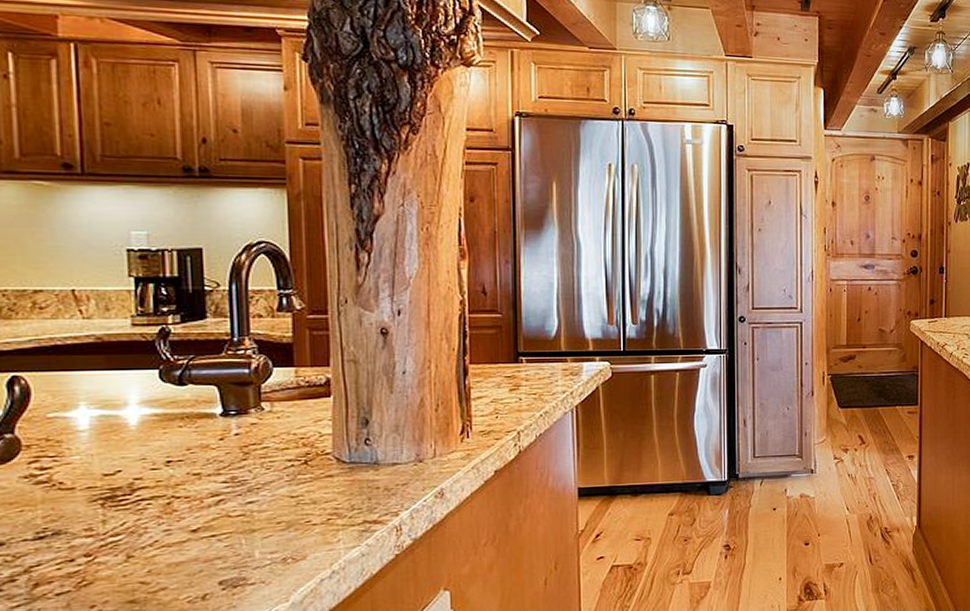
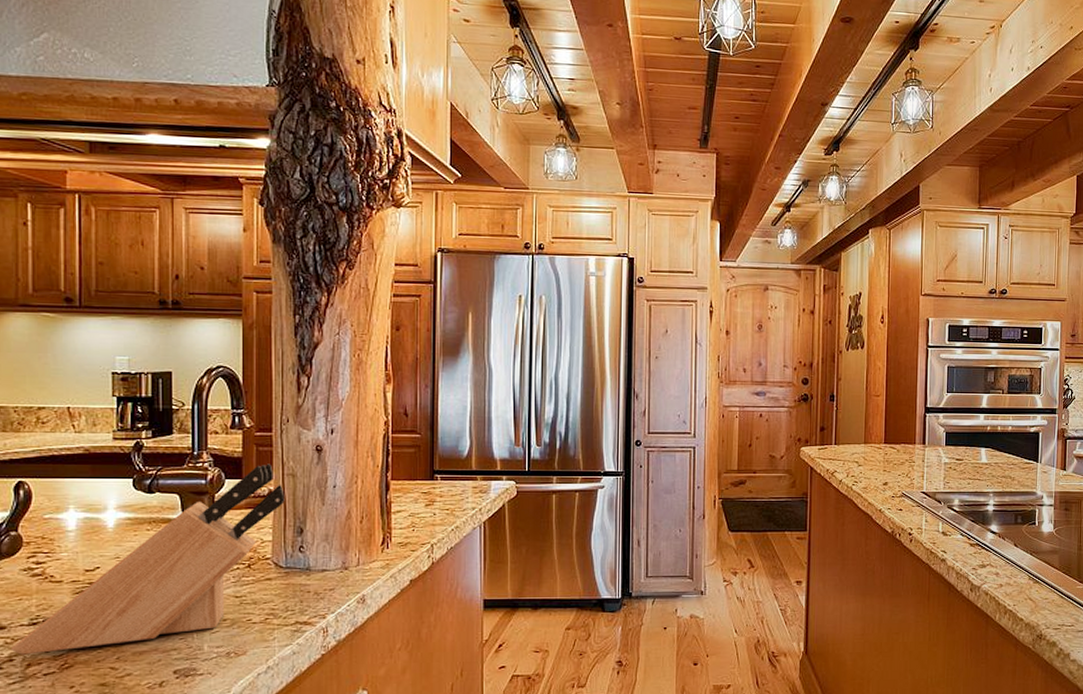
knife block: none [12,349,346,574] -> present [11,464,285,655]

